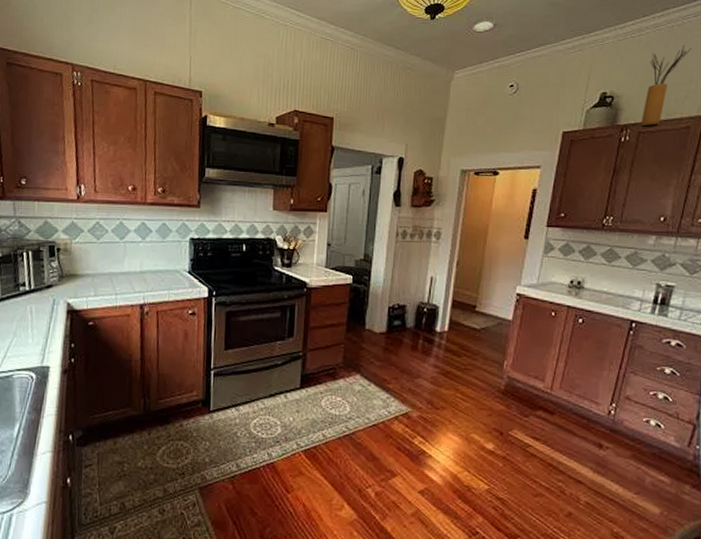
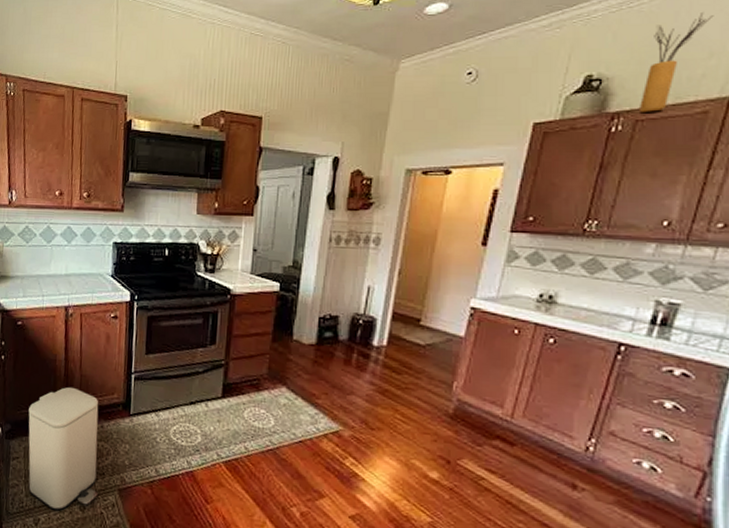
pedal bin: none [102,387,179,517] -> present [28,386,99,512]

